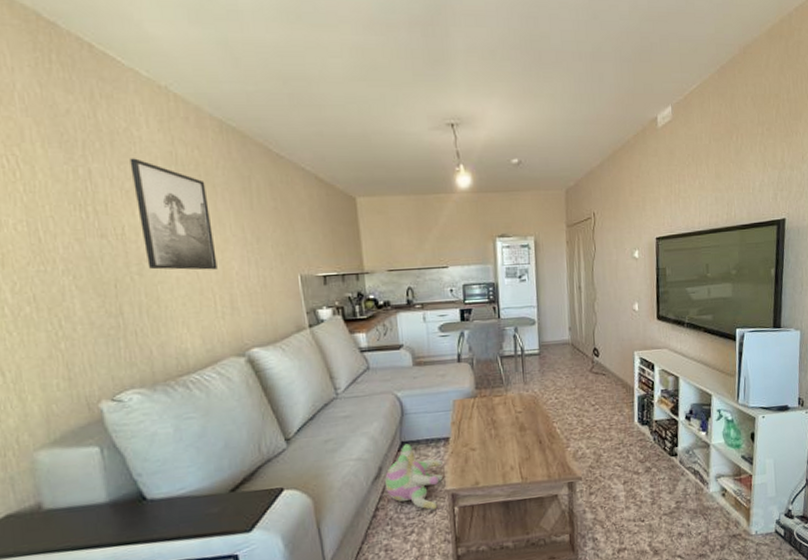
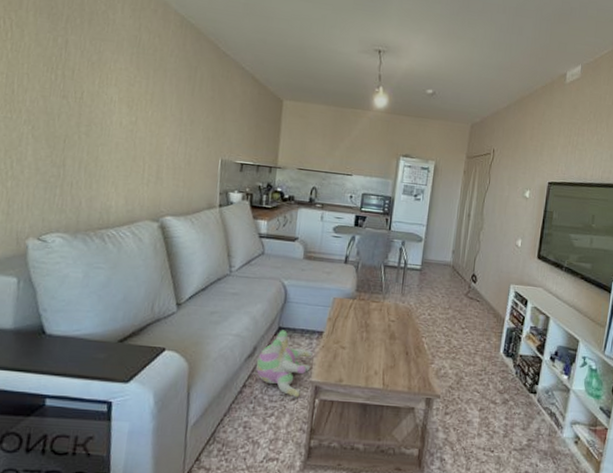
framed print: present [129,158,218,270] -> none [95,36,159,142]

